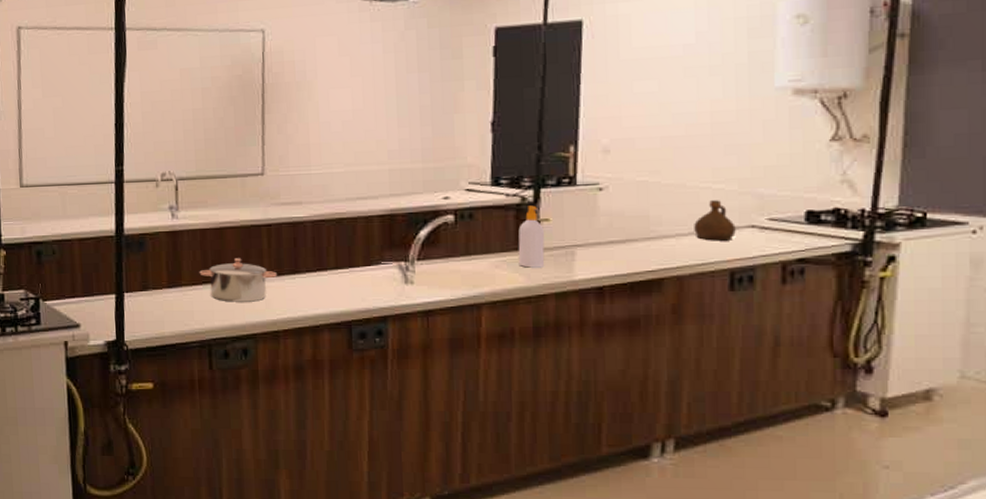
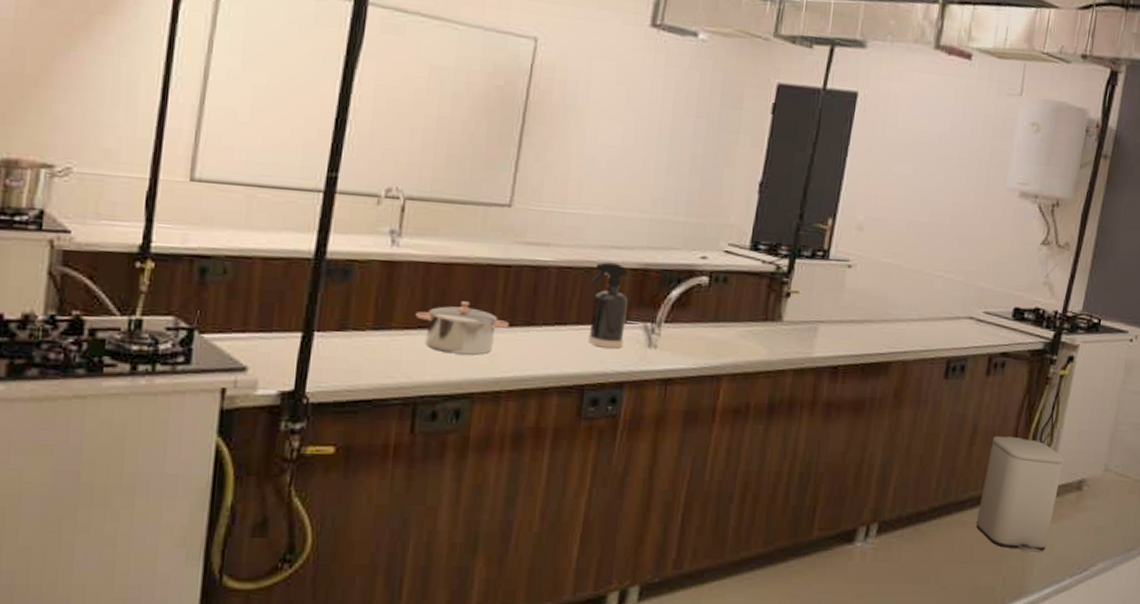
spray bottle: none [343,211,381,287] -> present [588,262,629,349]
soap bottle: present [518,205,545,268] -> none [764,275,794,341]
jug: present [694,200,736,241] -> none [923,289,958,330]
pedal bin: none [794,345,901,470] -> present [976,435,1065,554]

